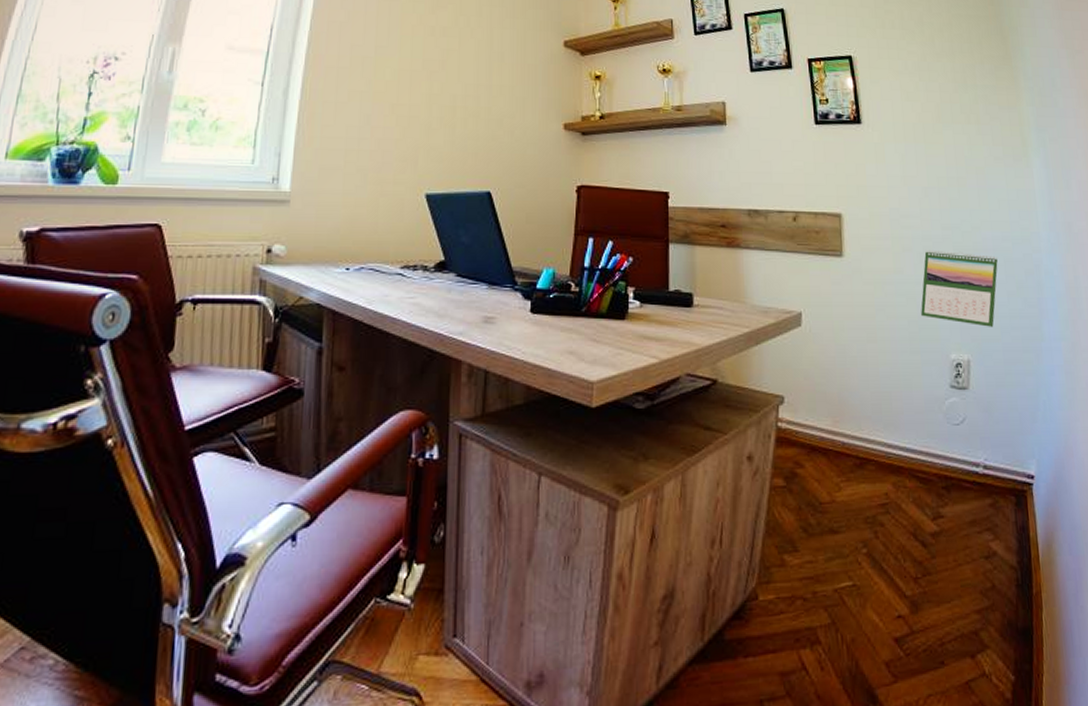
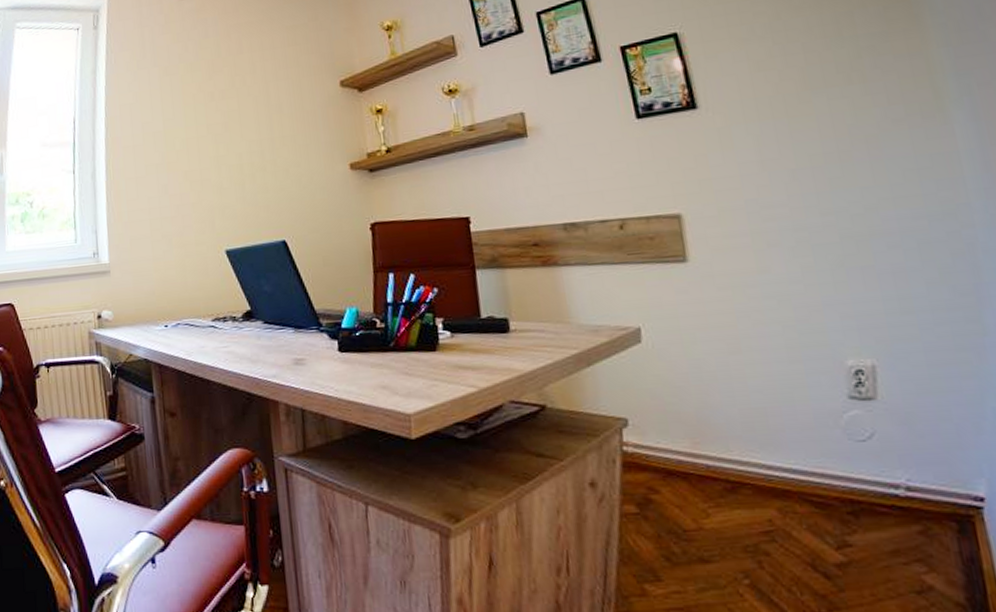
calendar: present [921,249,998,327] -> none [798,239,909,325]

